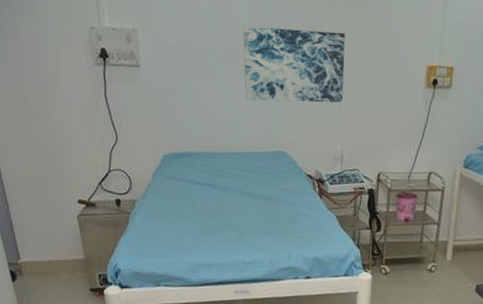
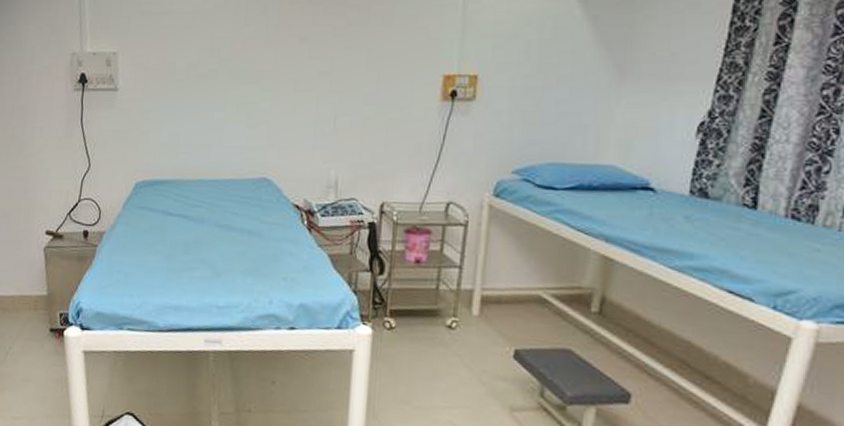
wall art: present [243,26,345,103] -> none [226,42,343,122]

